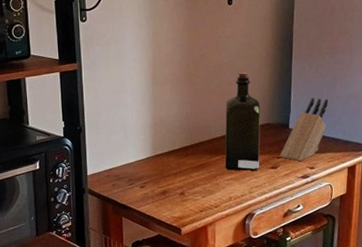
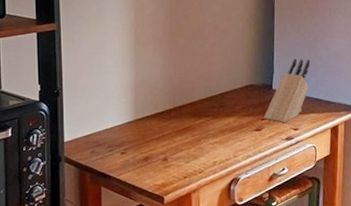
liquor: present [225,72,261,171] -> none [209,32,245,134]

